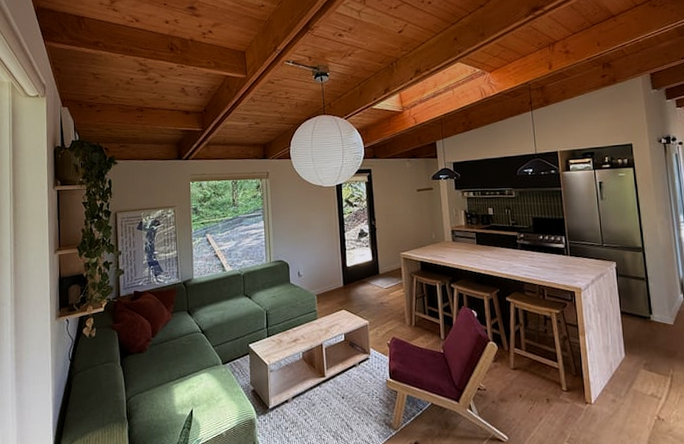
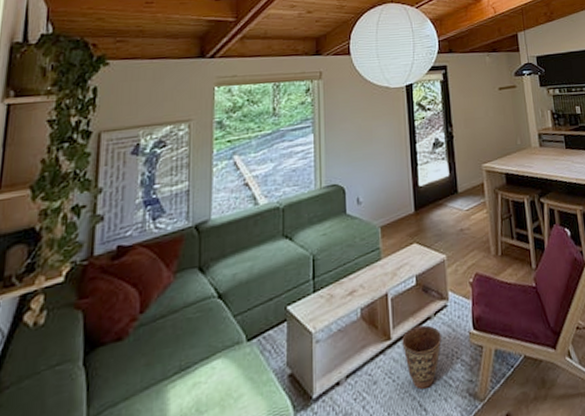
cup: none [334,370,364,414] -> present [402,325,441,390]

